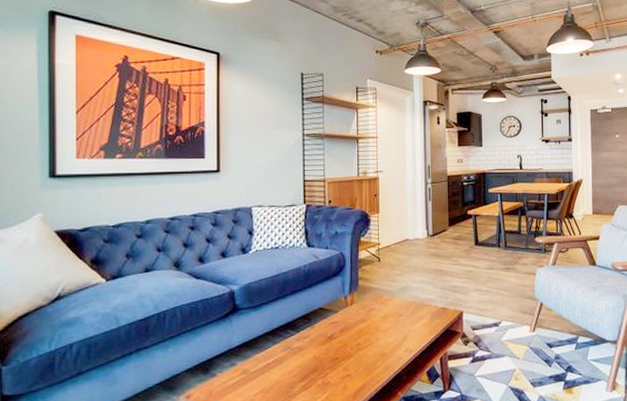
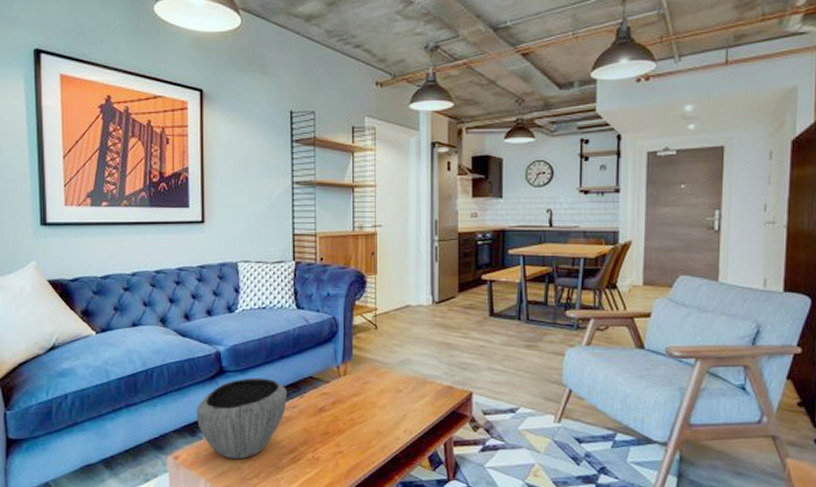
bowl: none [209,312,298,393] -> present [196,378,287,460]

